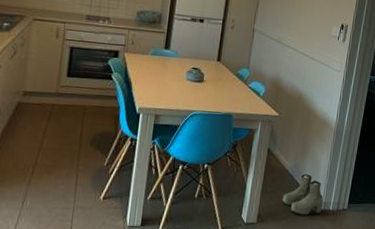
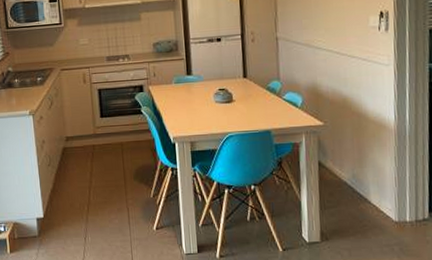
boots: present [282,174,323,215] -> none [346,184,397,230]

